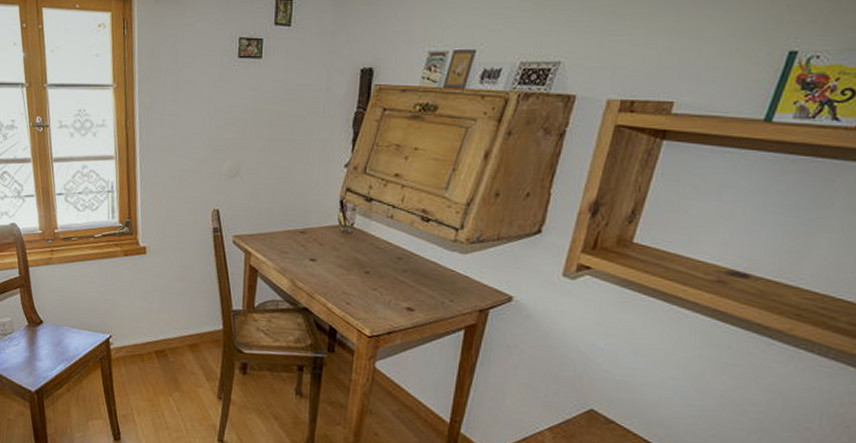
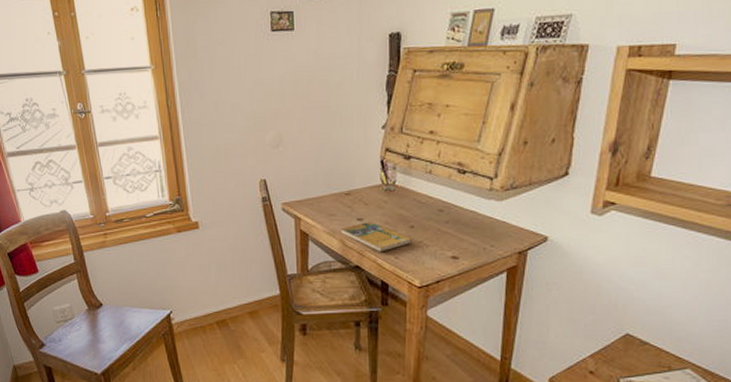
booklet: none [291,262,367,296] -> present [340,221,413,253]

